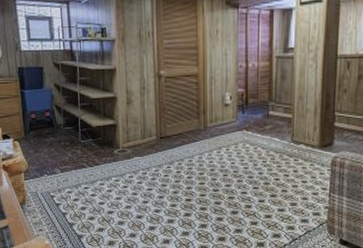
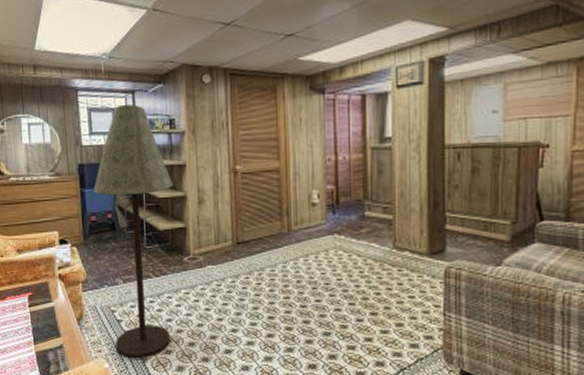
floor lamp: none [32,13,104,236] -> present [93,104,173,359]

